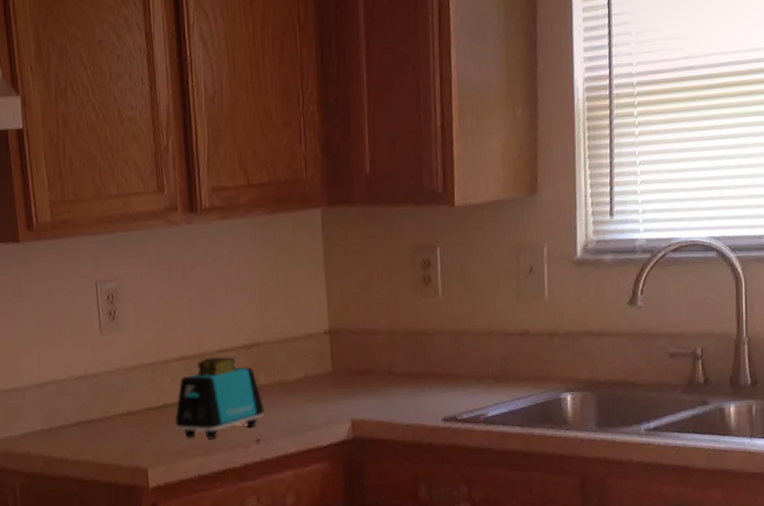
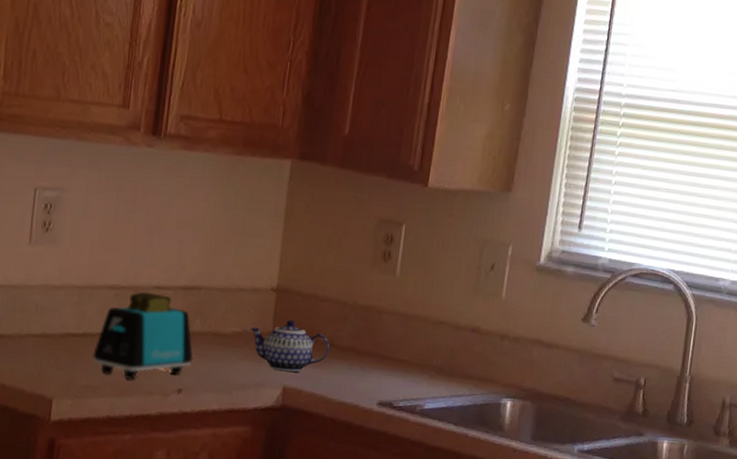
teapot: none [311,357,388,406] -> present [250,319,330,372]

